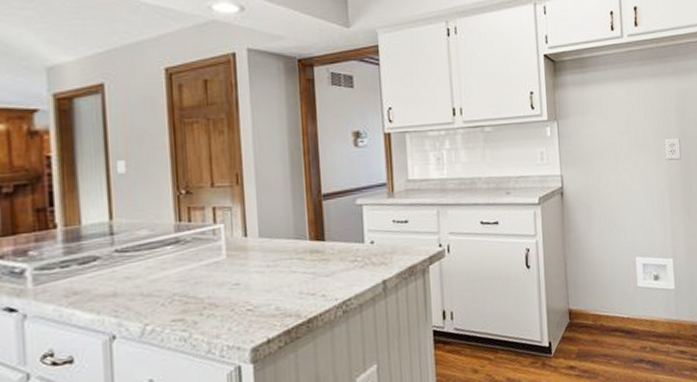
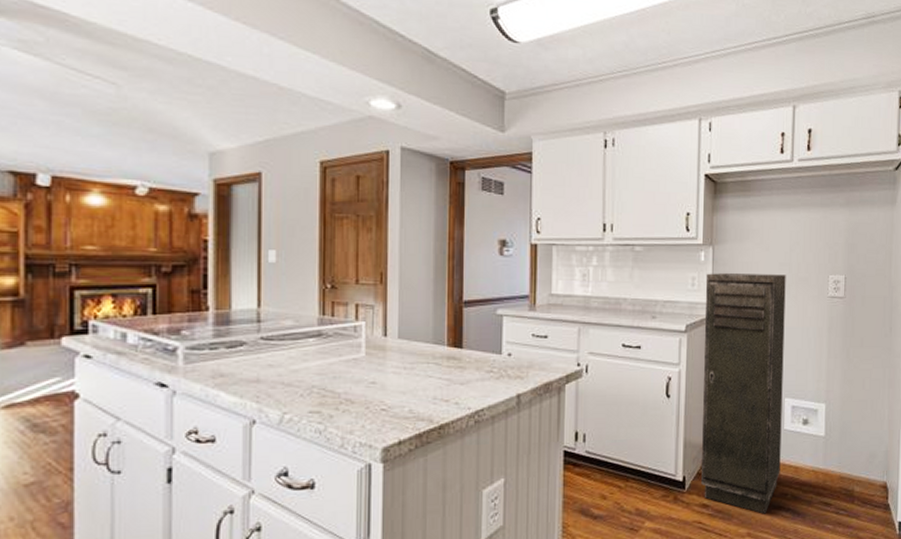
storage cabinet: none [553,142,638,369] -> present [701,273,786,514]

